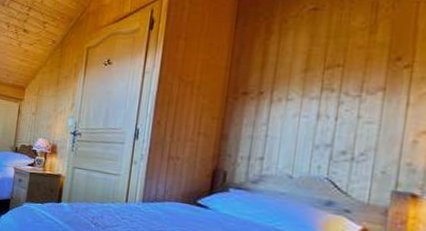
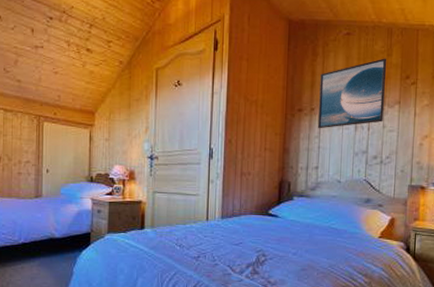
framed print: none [265,36,369,116] -> present [317,58,387,129]

